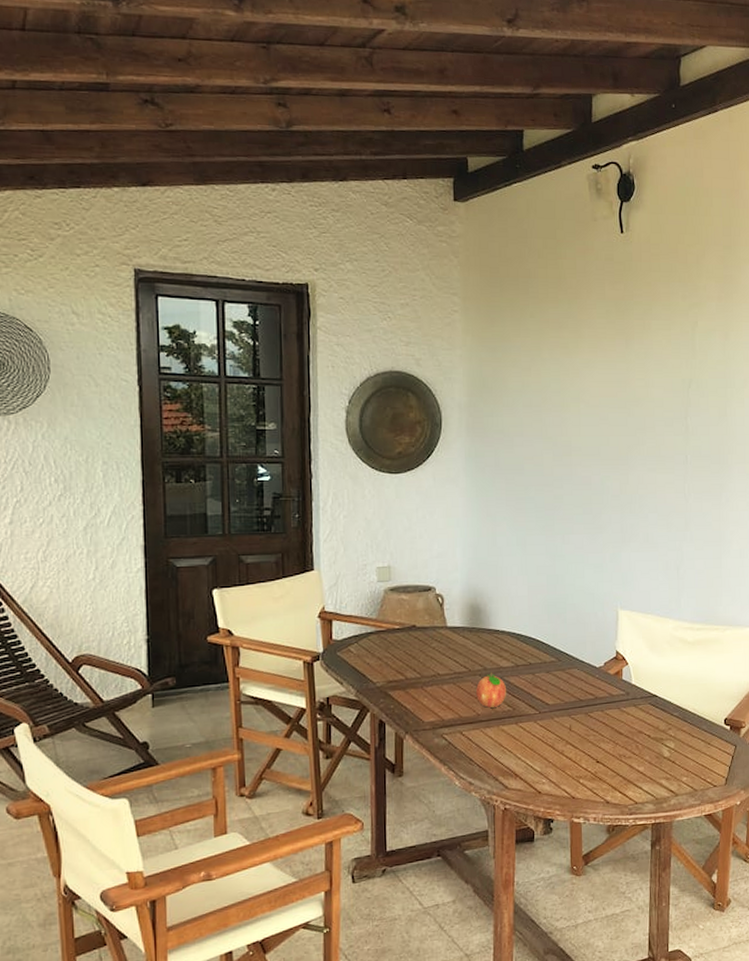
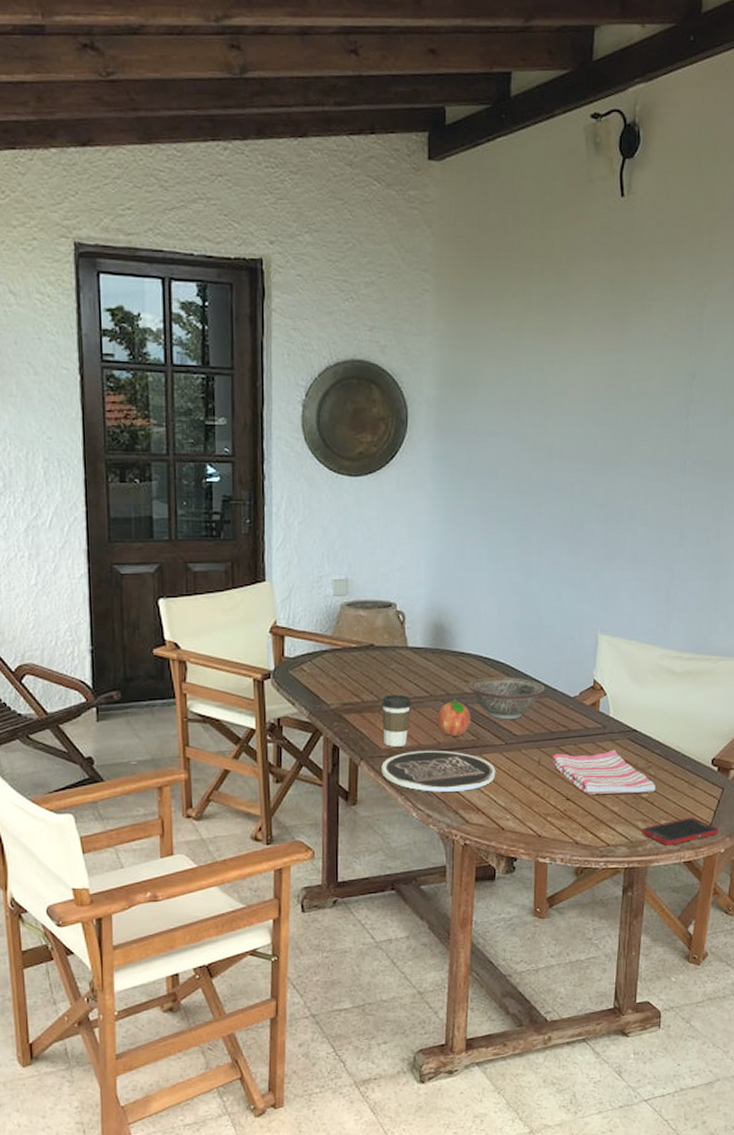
coffee cup: none [423,670,452,720] -> present [381,694,412,747]
plate: none [425,721,532,761] -> present [381,750,496,792]
decorative bowl: none [503,651,574,691] -> present [467,676,546,720]
dish towel: none [581,714,676,756] -> present [551,749,655,794]
cell phone: none [665,773,734,801] -> present [642,817,719,846]

